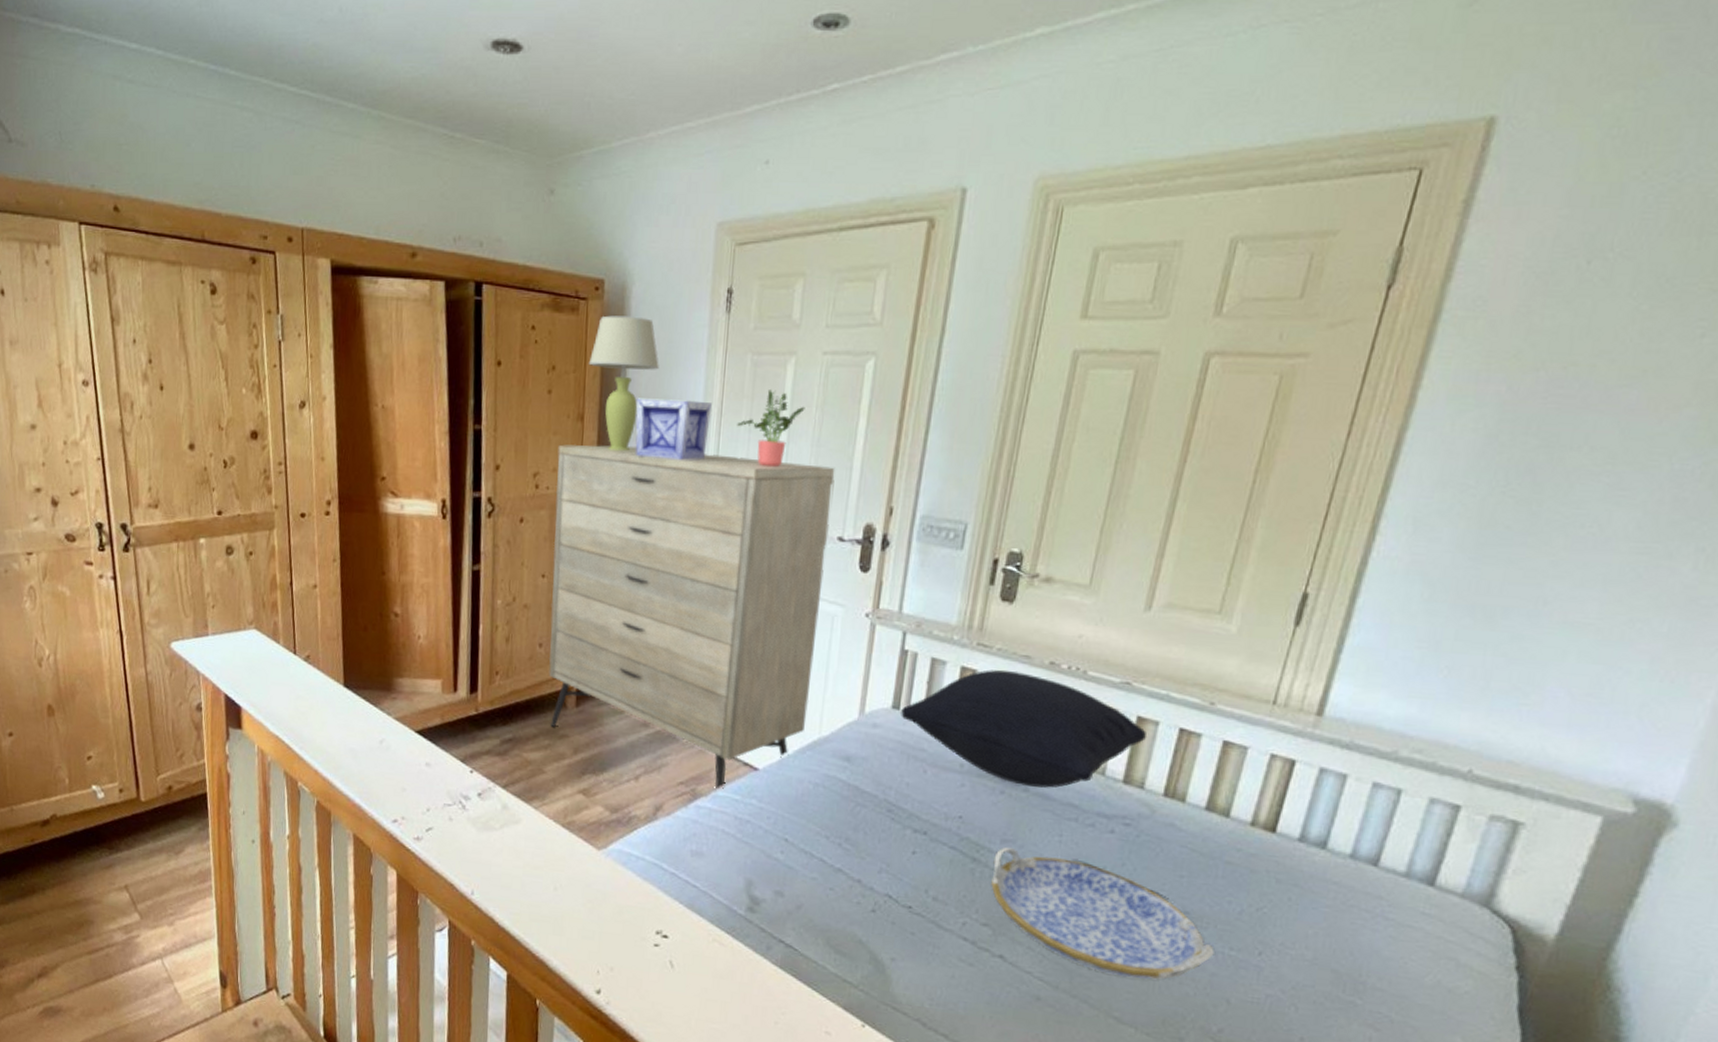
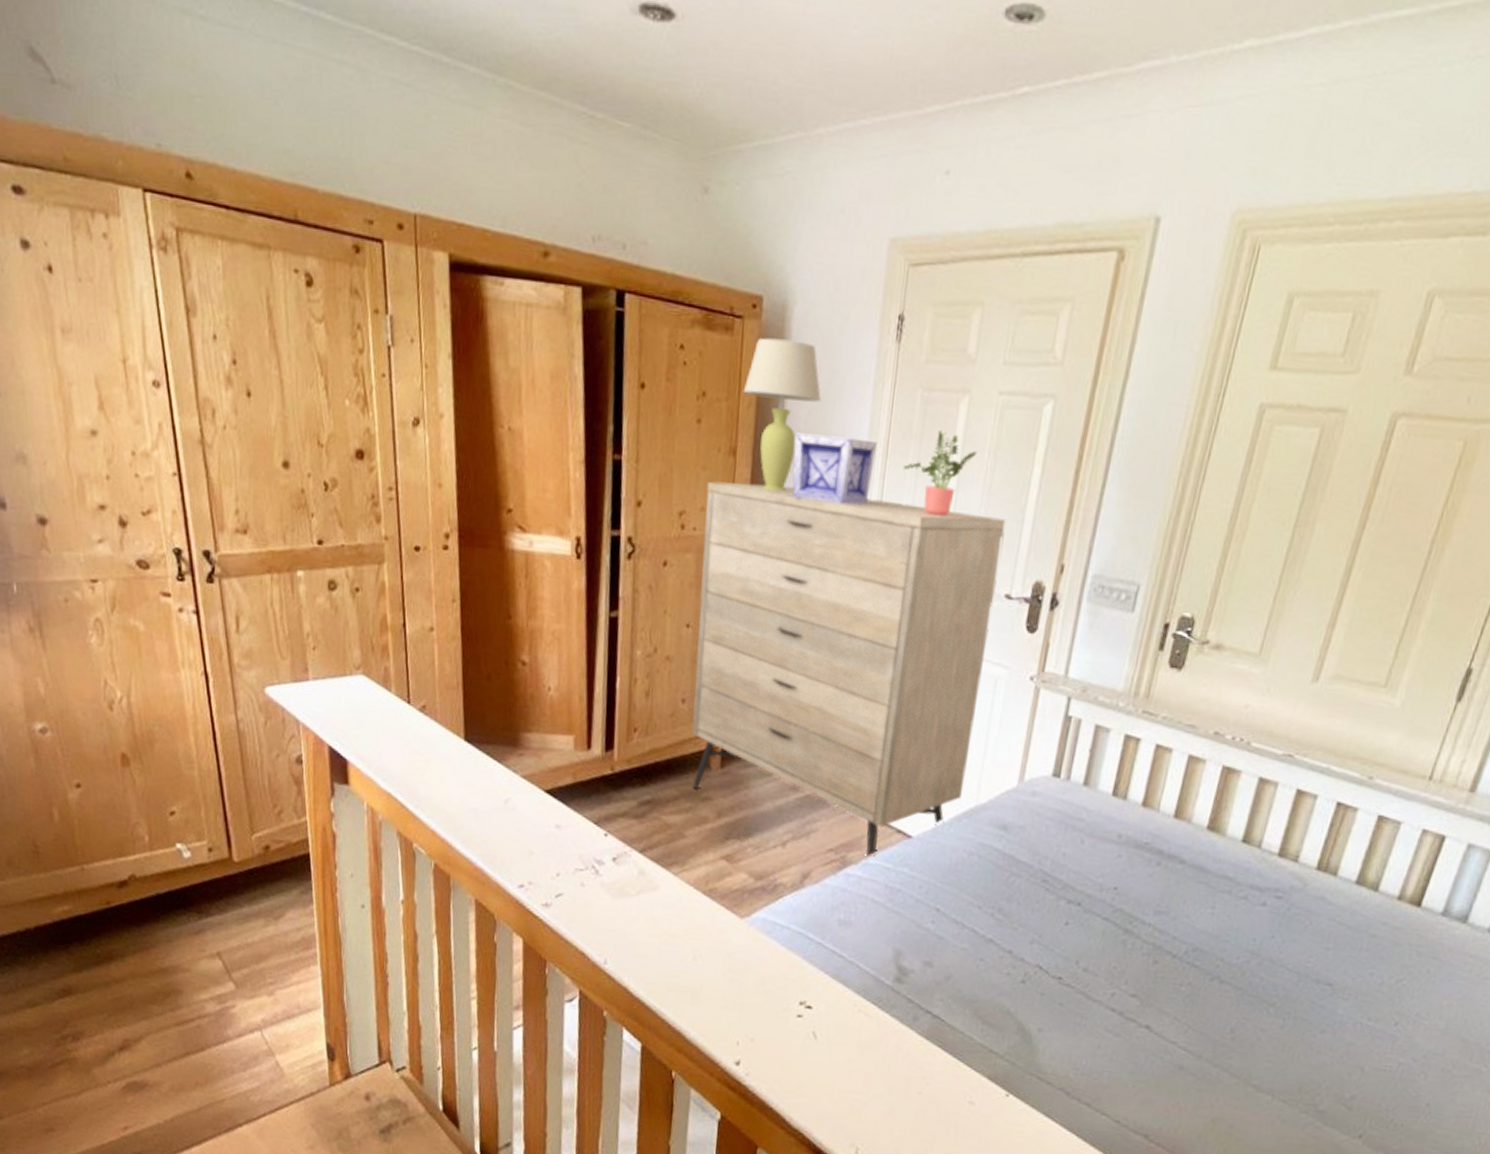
pillow: present [901,669,1147,788] -> none [1061,738,1305,860]
serving tray: present [991,847,1214,980] -> none [1142,918,1353,1049]

